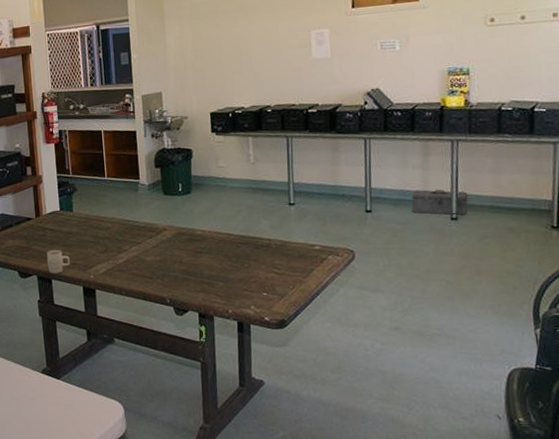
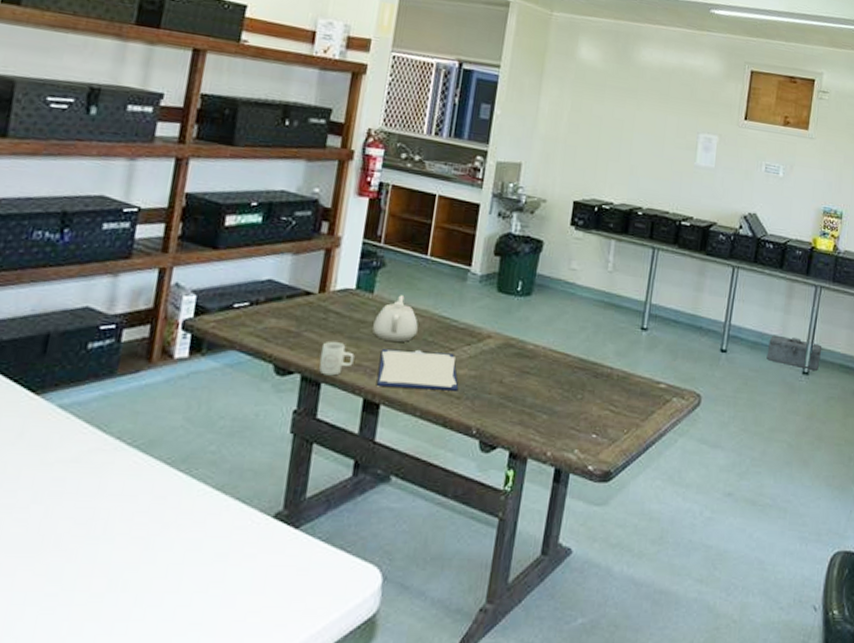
teapot: none [77,209,111,244] -> present [371,295,419,342]
notepad: none [87,246,150,276] -> present [376,348,459,391]

